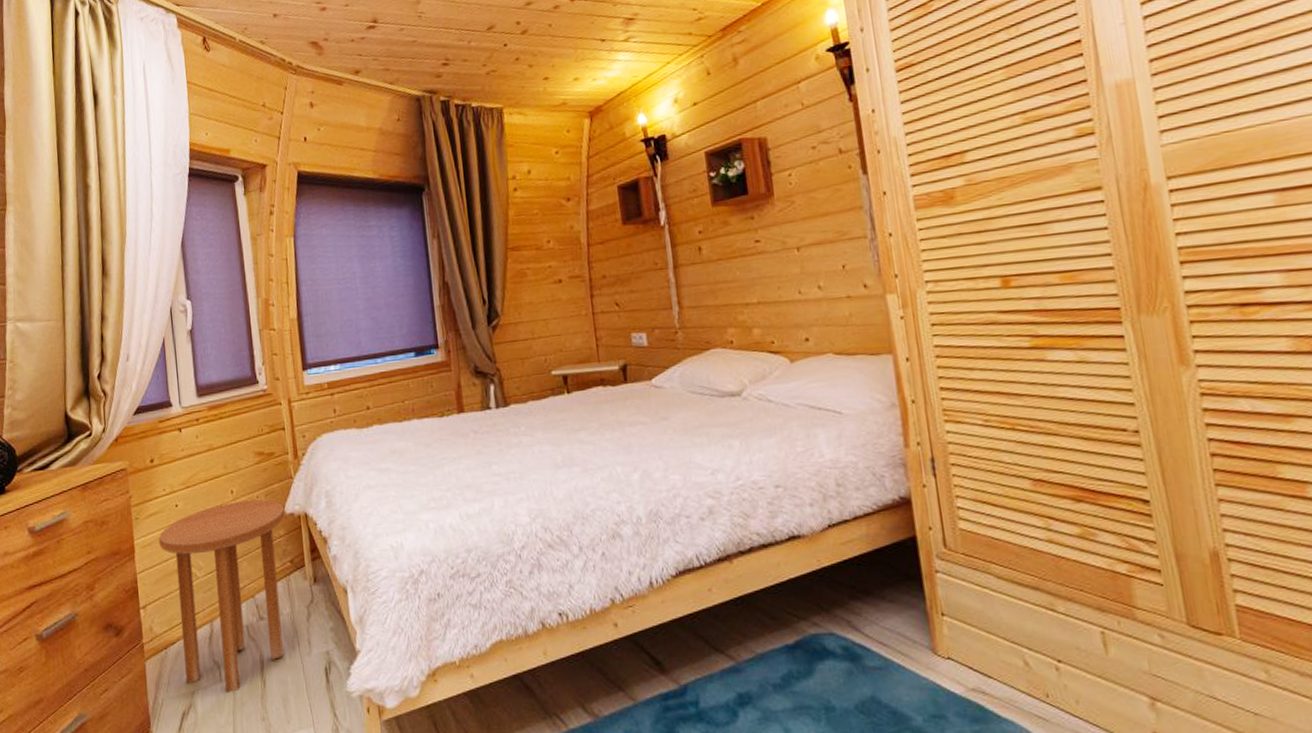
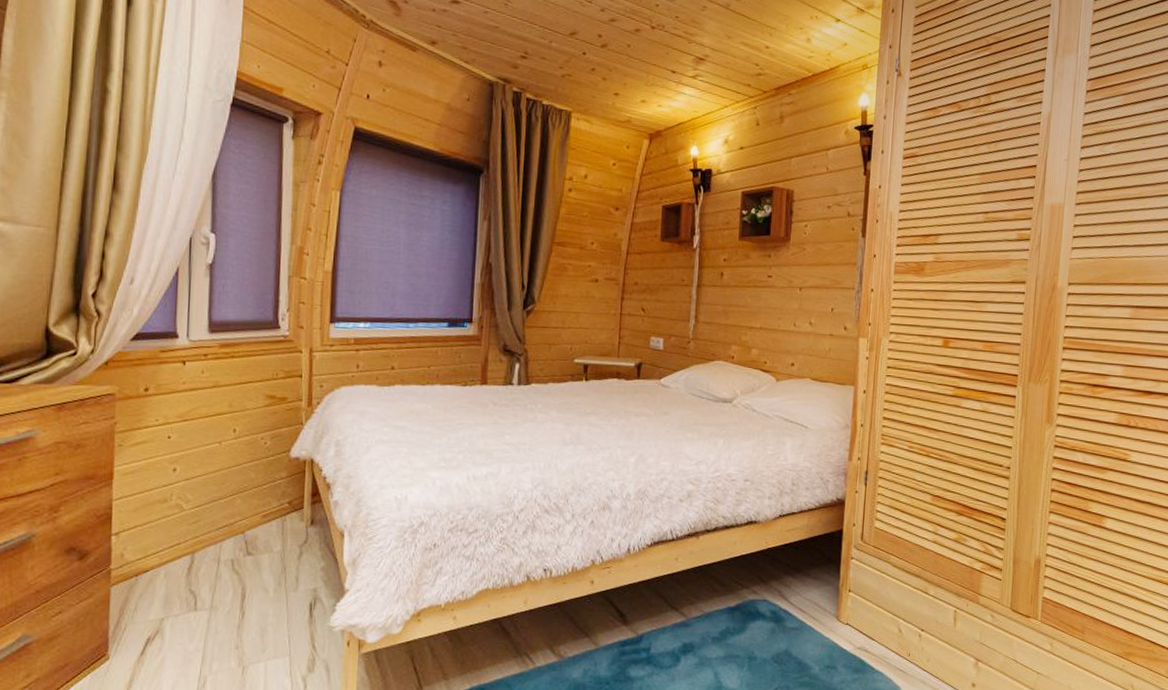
side table: present [158,499,285,694] -> none [143,440,290,622]

